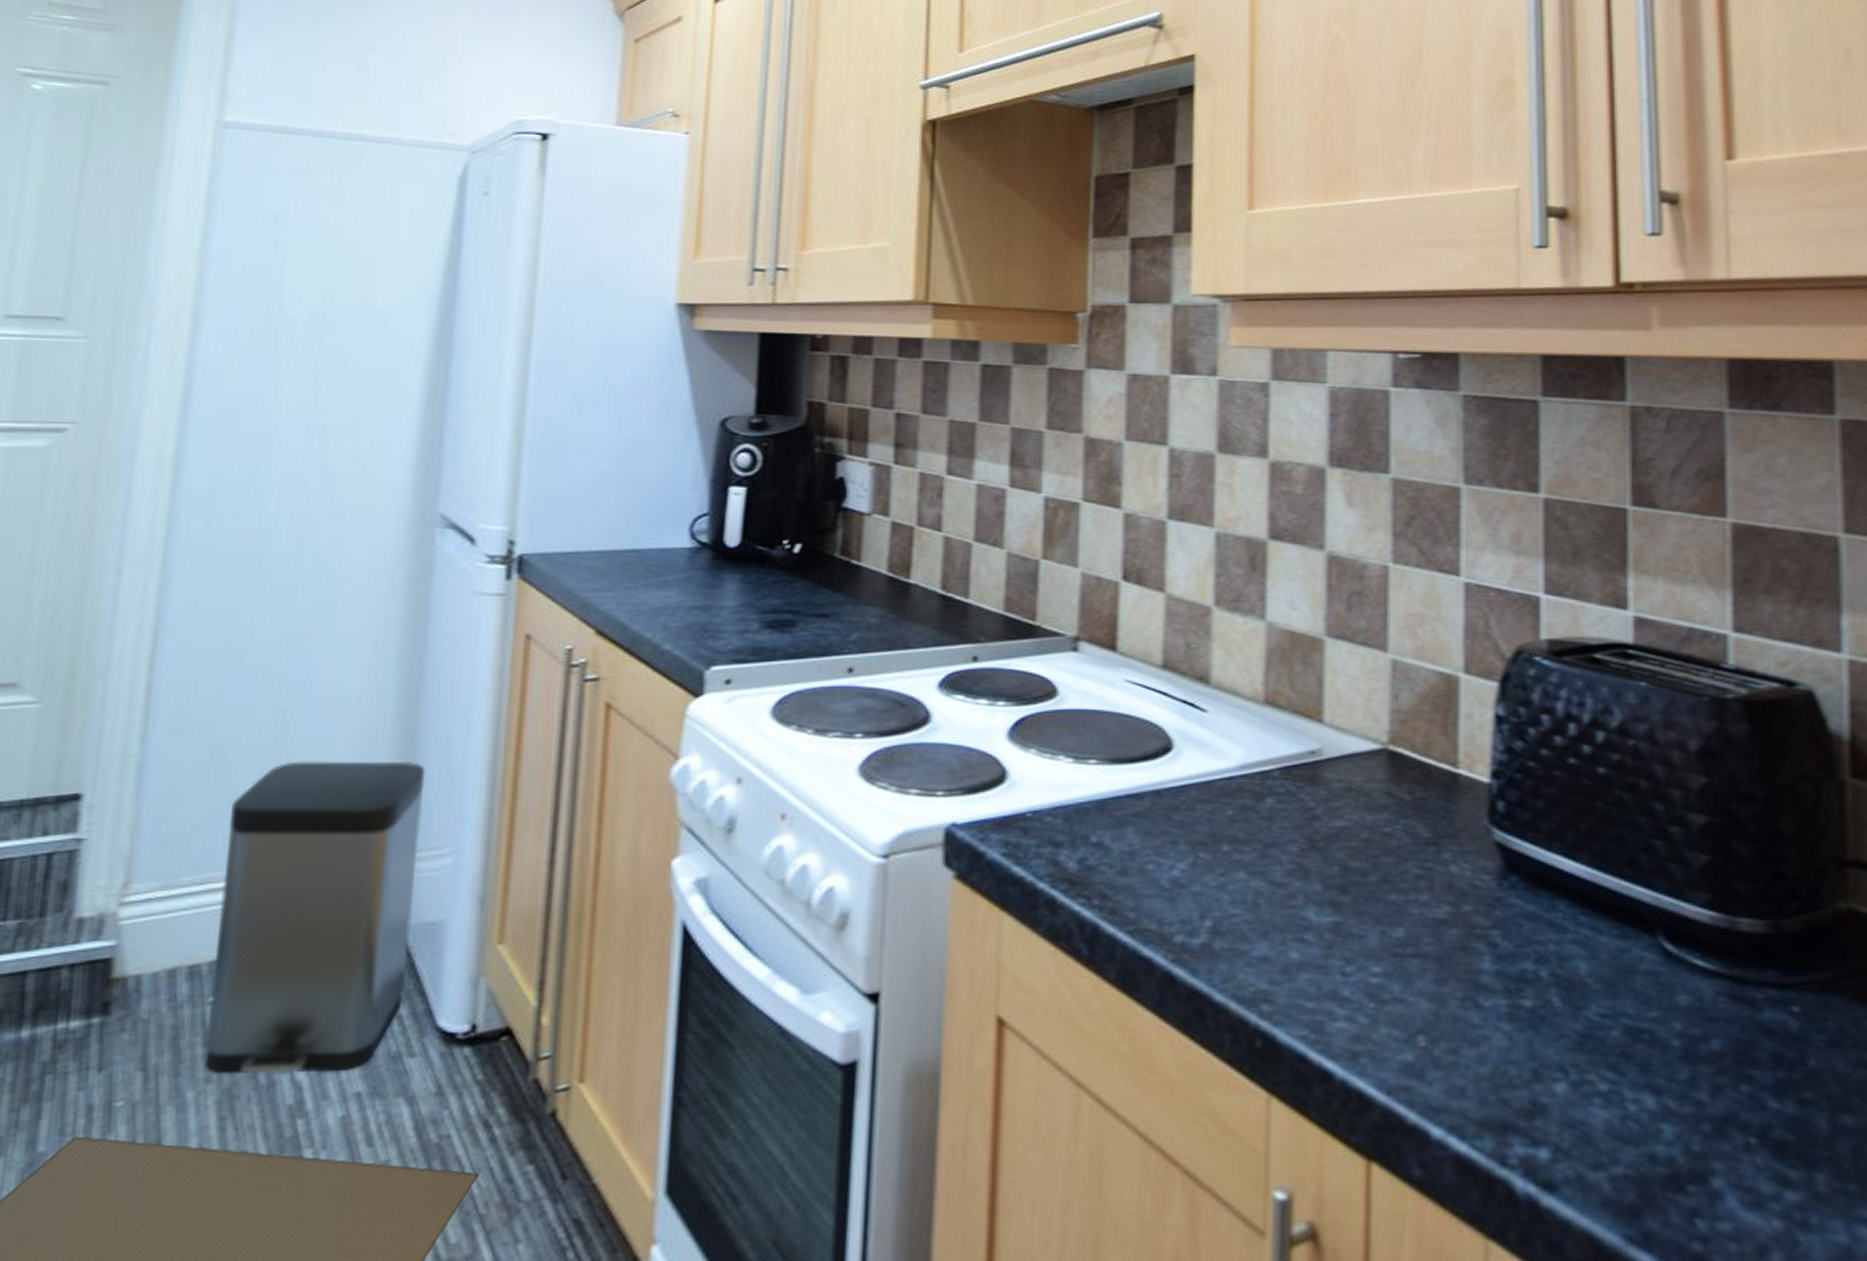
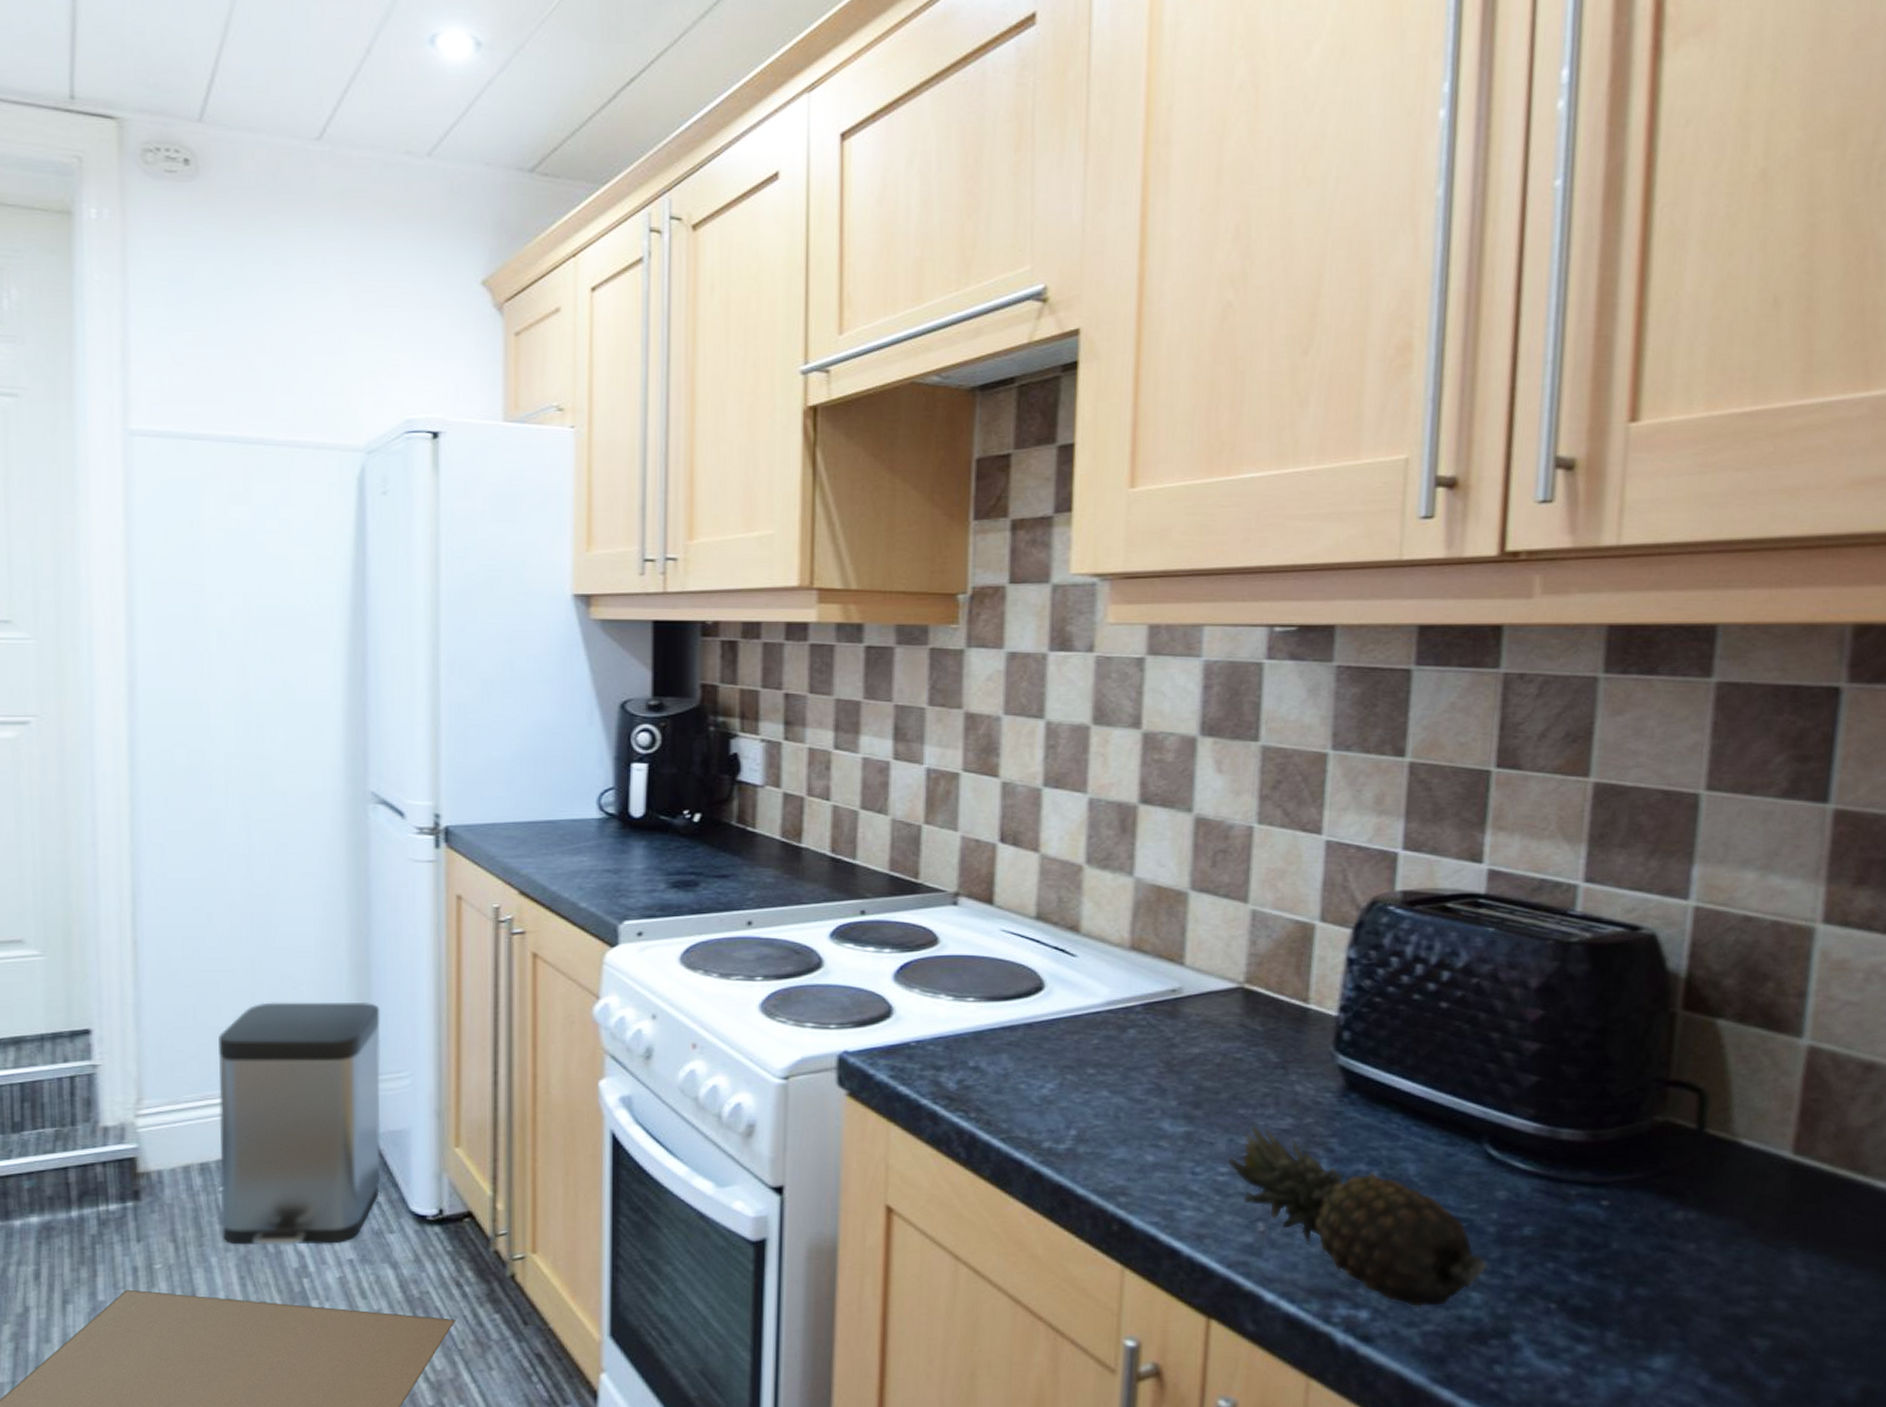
fruit: none [1380,912,1678,1146] -> present [1227,1124,1489,1309]

